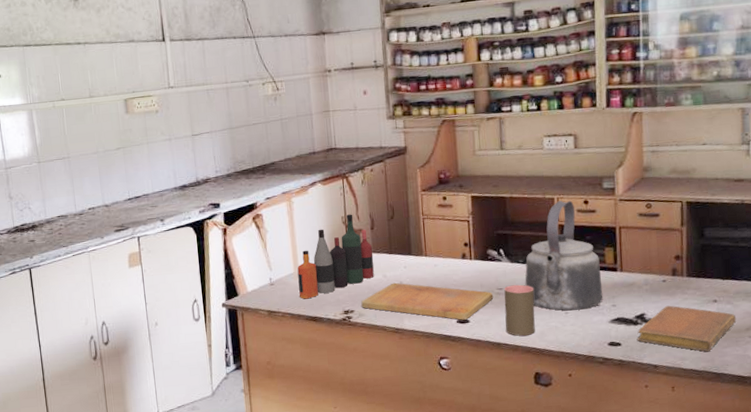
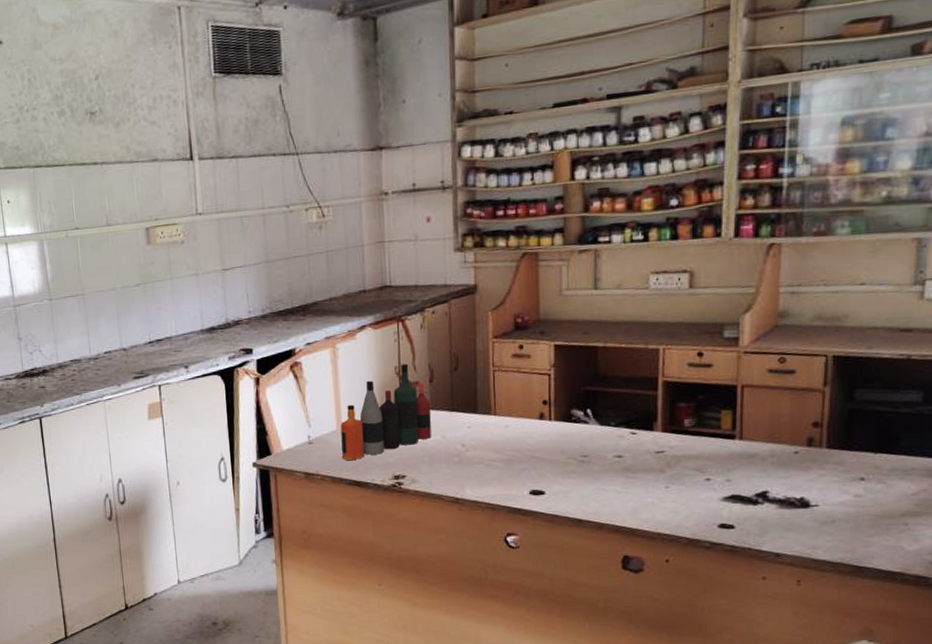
cutting board: present [361,282,494,320] -> none [414,445,576,491]
cup: present [504,284,535,336] -> none [589,451,627,512]
kettle: present [525,200,603,311] -> none [616,351,715,485]
notebook: present [637,305,737,352] -> none [757,482,889,541]

